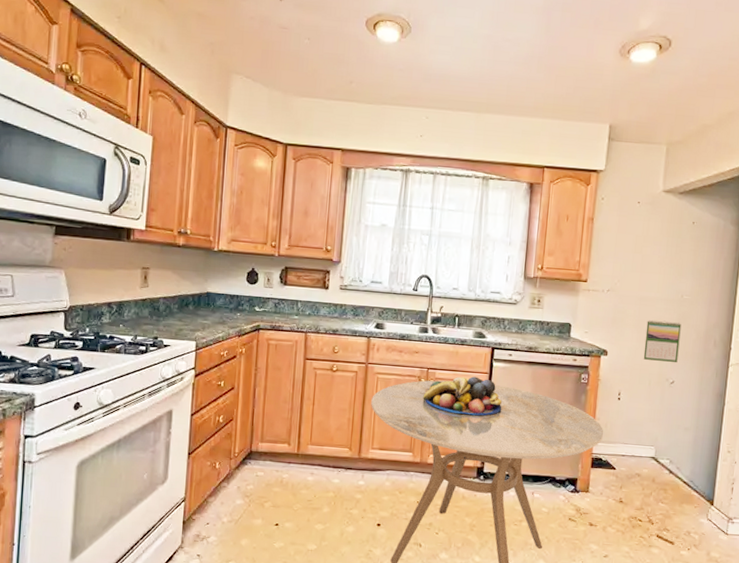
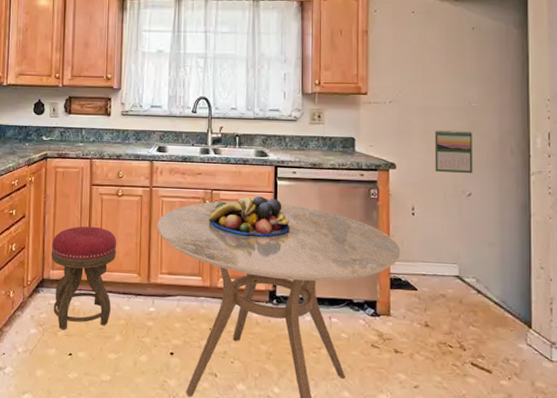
stool: none [260,400,329,502] -> present [51,226,117,330]

